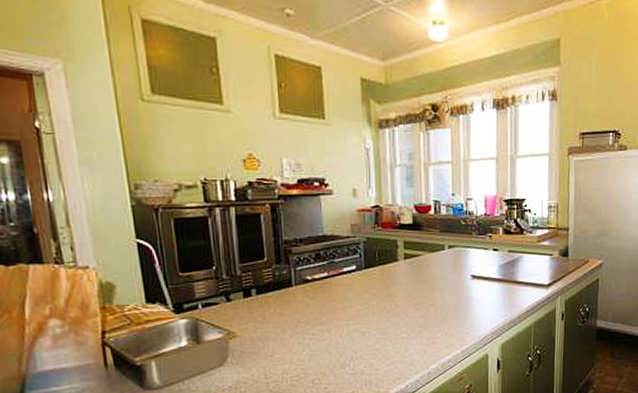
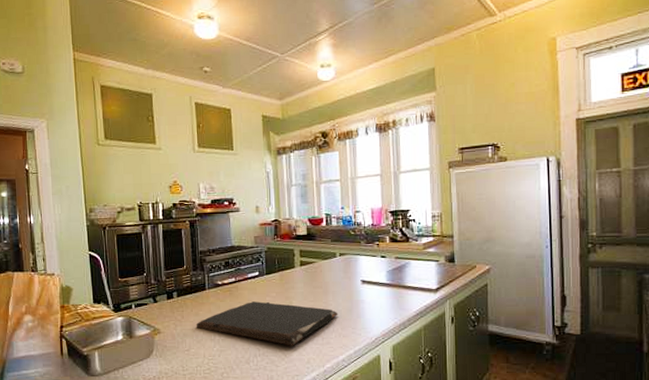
cutting board: none [280,299,445,348] -> present [196,301,338,346]

